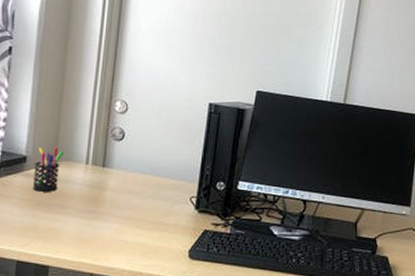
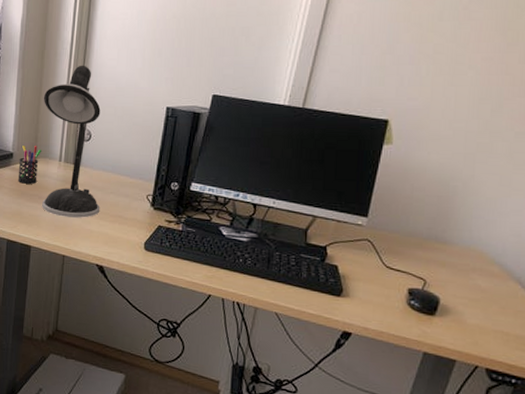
desk lamp: none [63,58,137,228] -> present [41,65,101,218]

